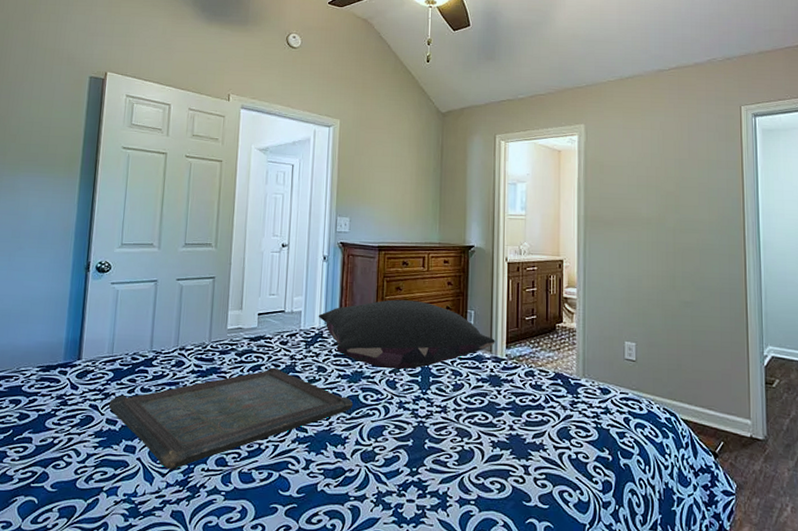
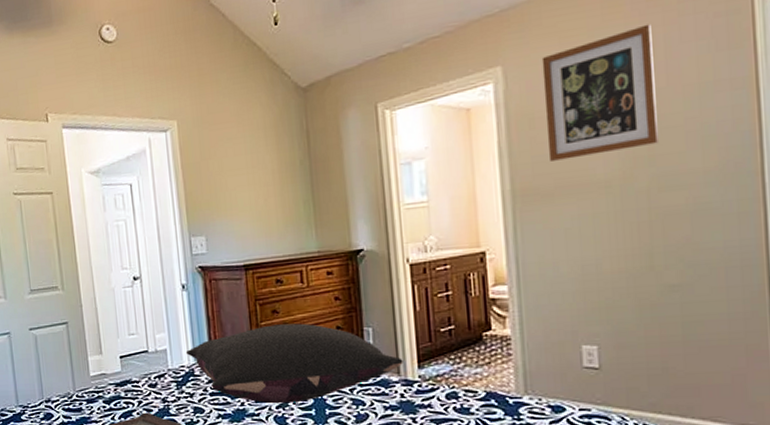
wall art: none [611,114,682,199] -> present [541,24,658,161]

